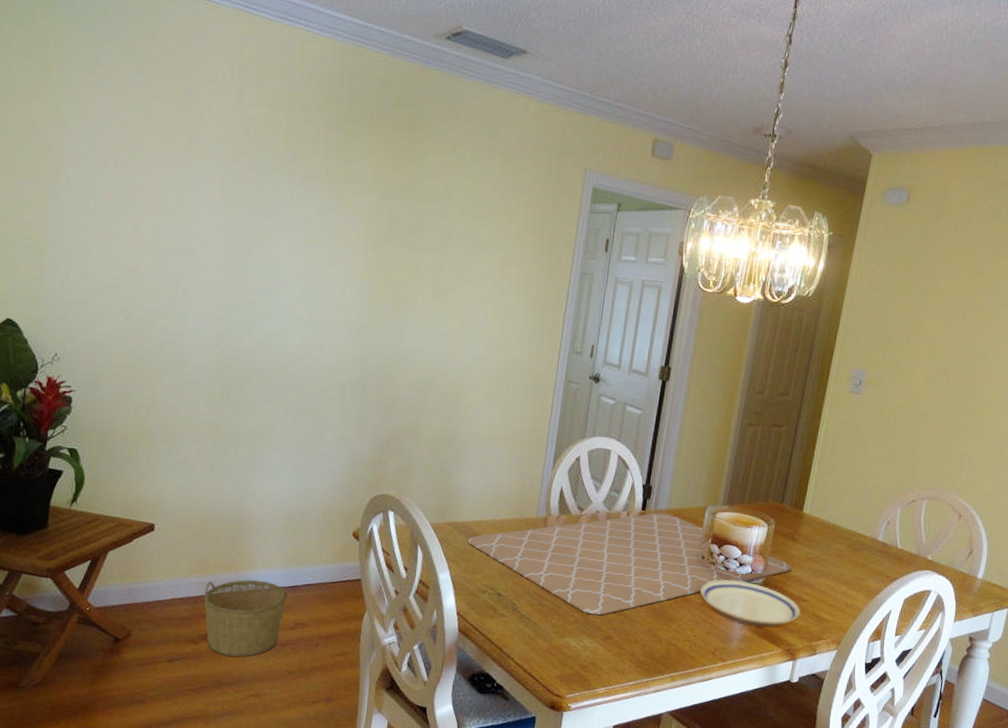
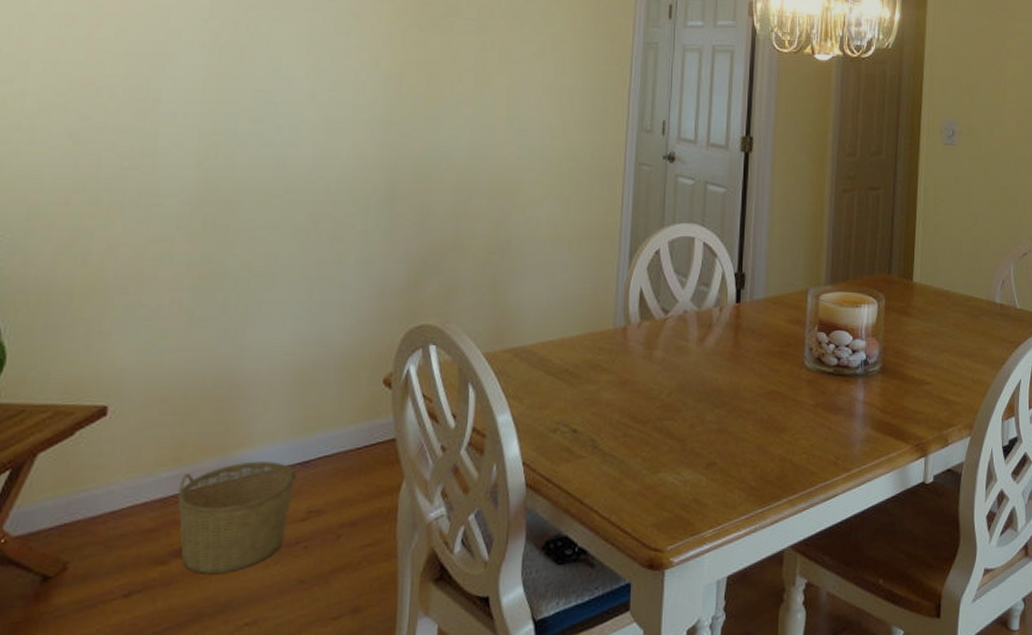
placemat: present [467,512,793,616] -> none [531,303,911,439]
plate: present [700,580,801,628] -> none [812,371,925,423]

